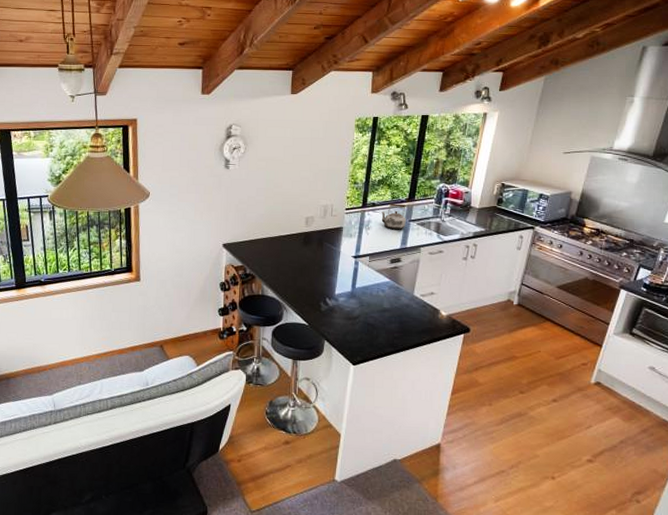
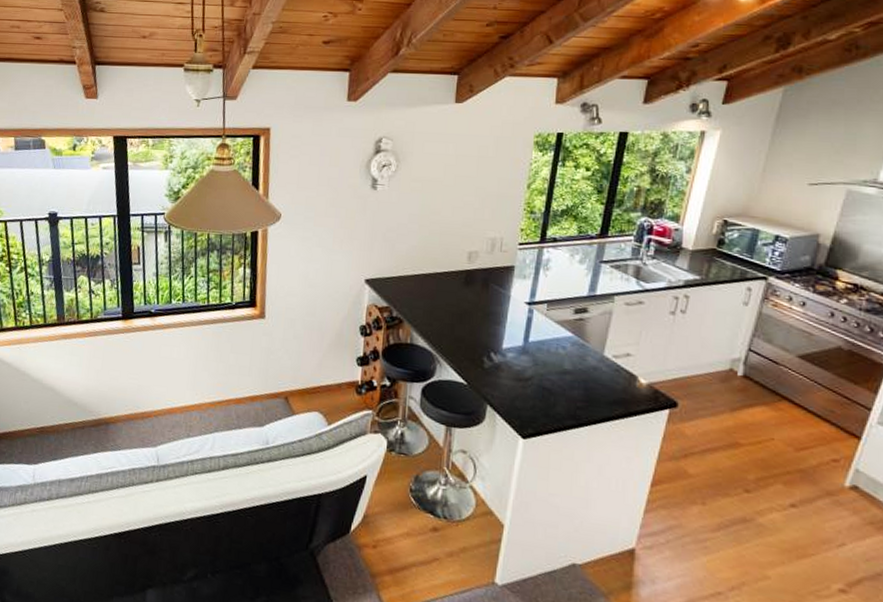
kettle: present [381,203,406,230] -> none [564,239,597,273]

